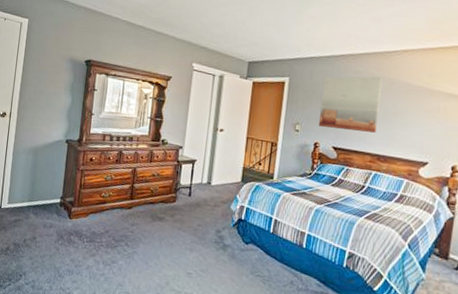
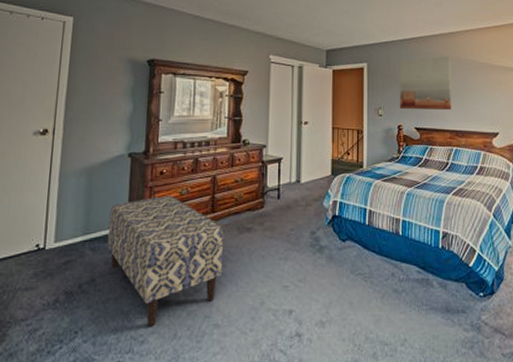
bench: none [46,179,139,284] -> present [107,195,223,327]

